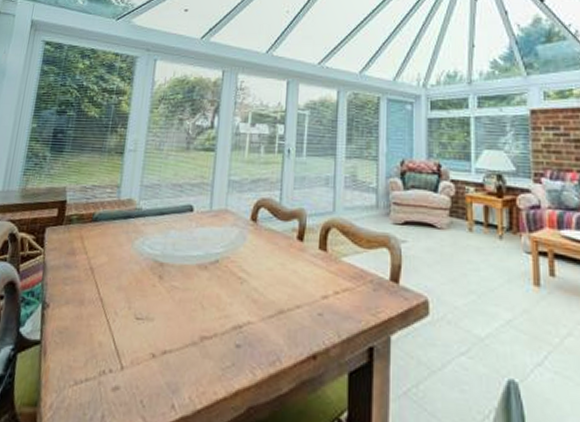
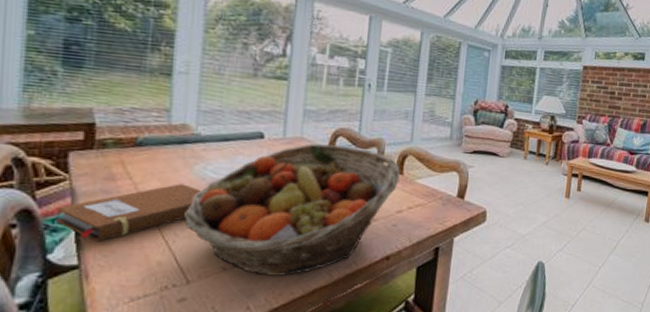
notebook: none [29,259,140,318] -> present [55,184,202,243]
fruit basket: none [123,216,325,371] -> present [184,144,401,277]

